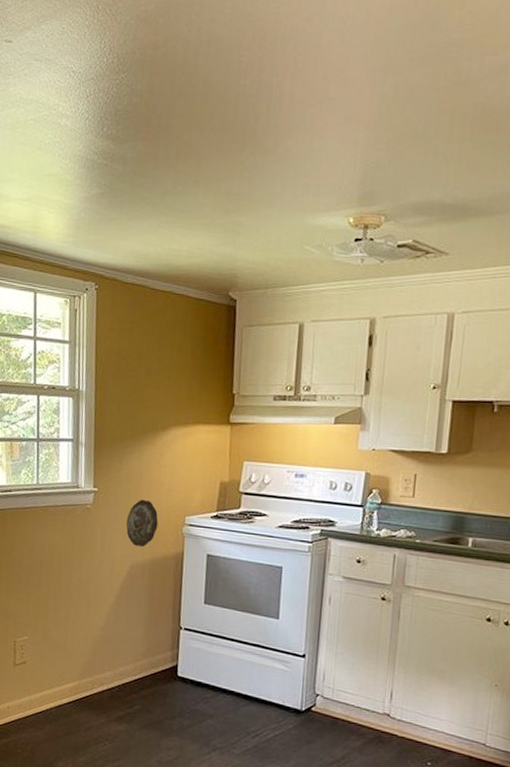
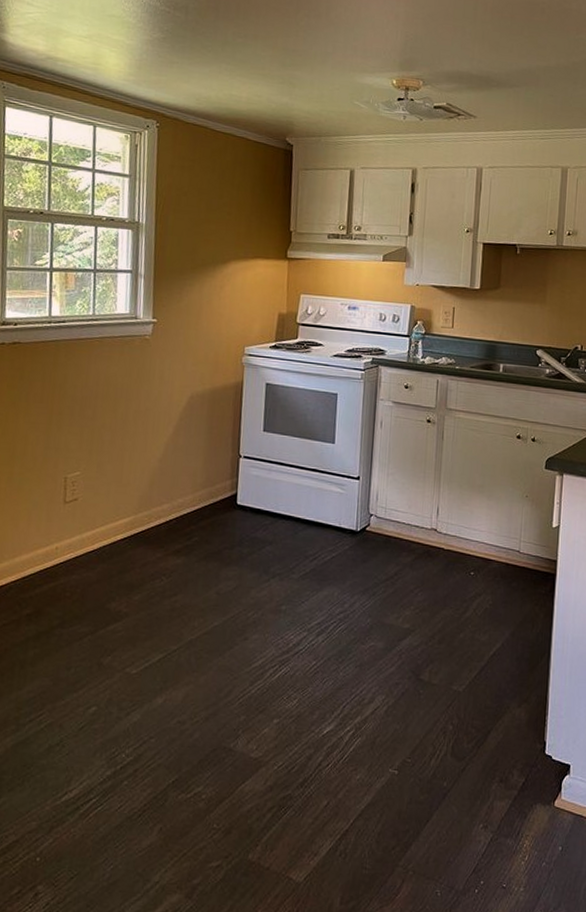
decorative plate: present [126,499,159,548] -> none [185,330,218,378]

